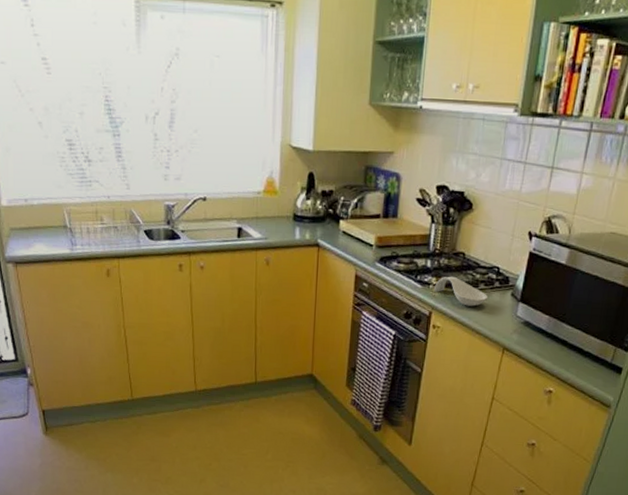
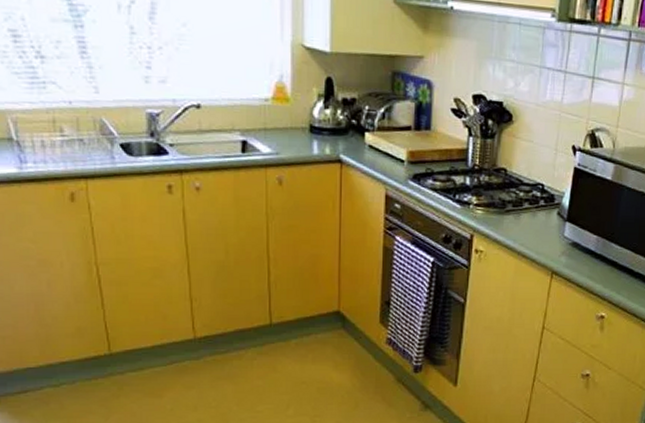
spoon rest: present [434,276,487,307] -> none [475,194,533,228]

